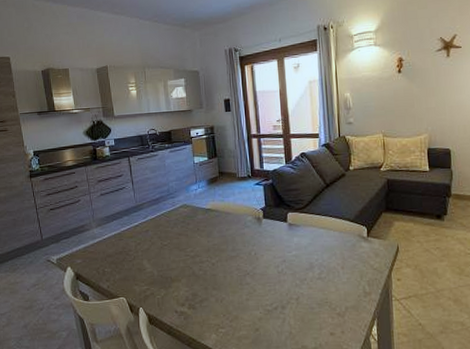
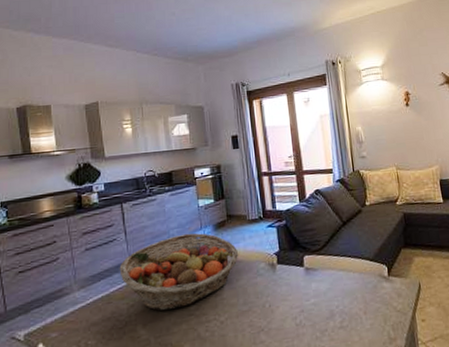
fruit basket: none [128,186,229,250] -> present [119,232,239,312]

